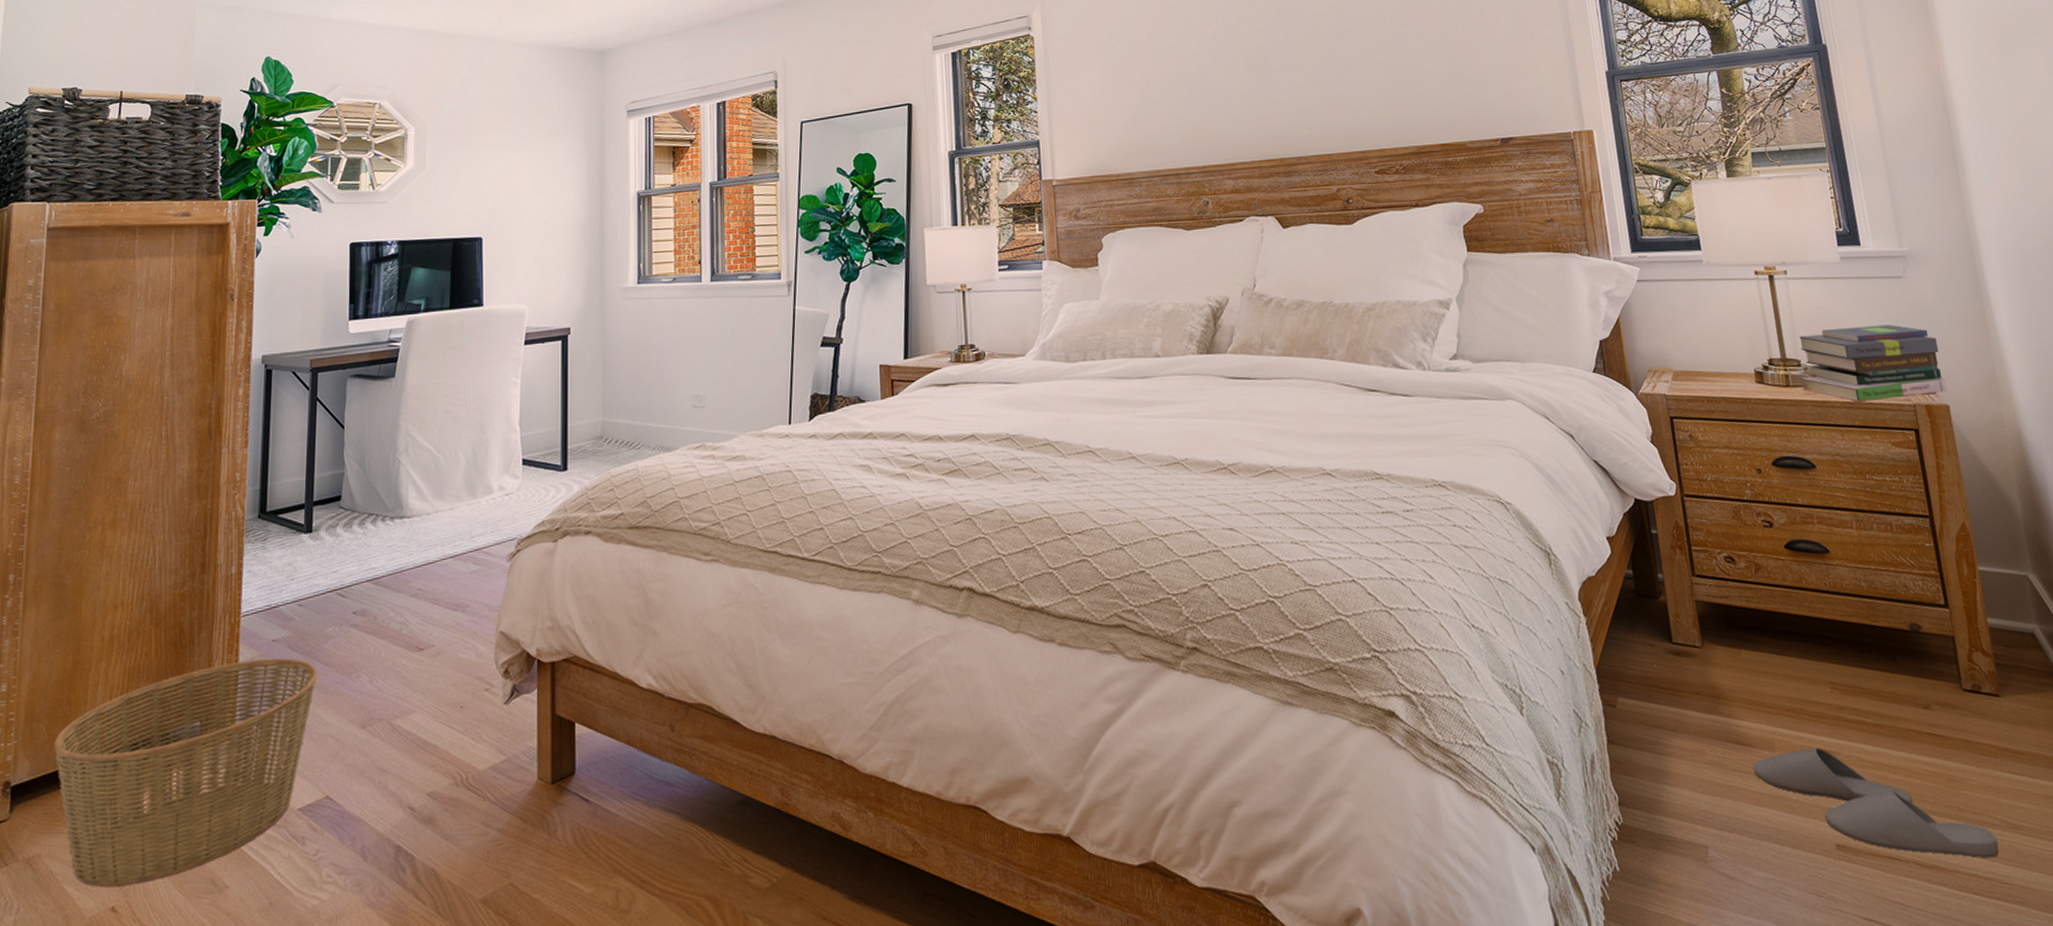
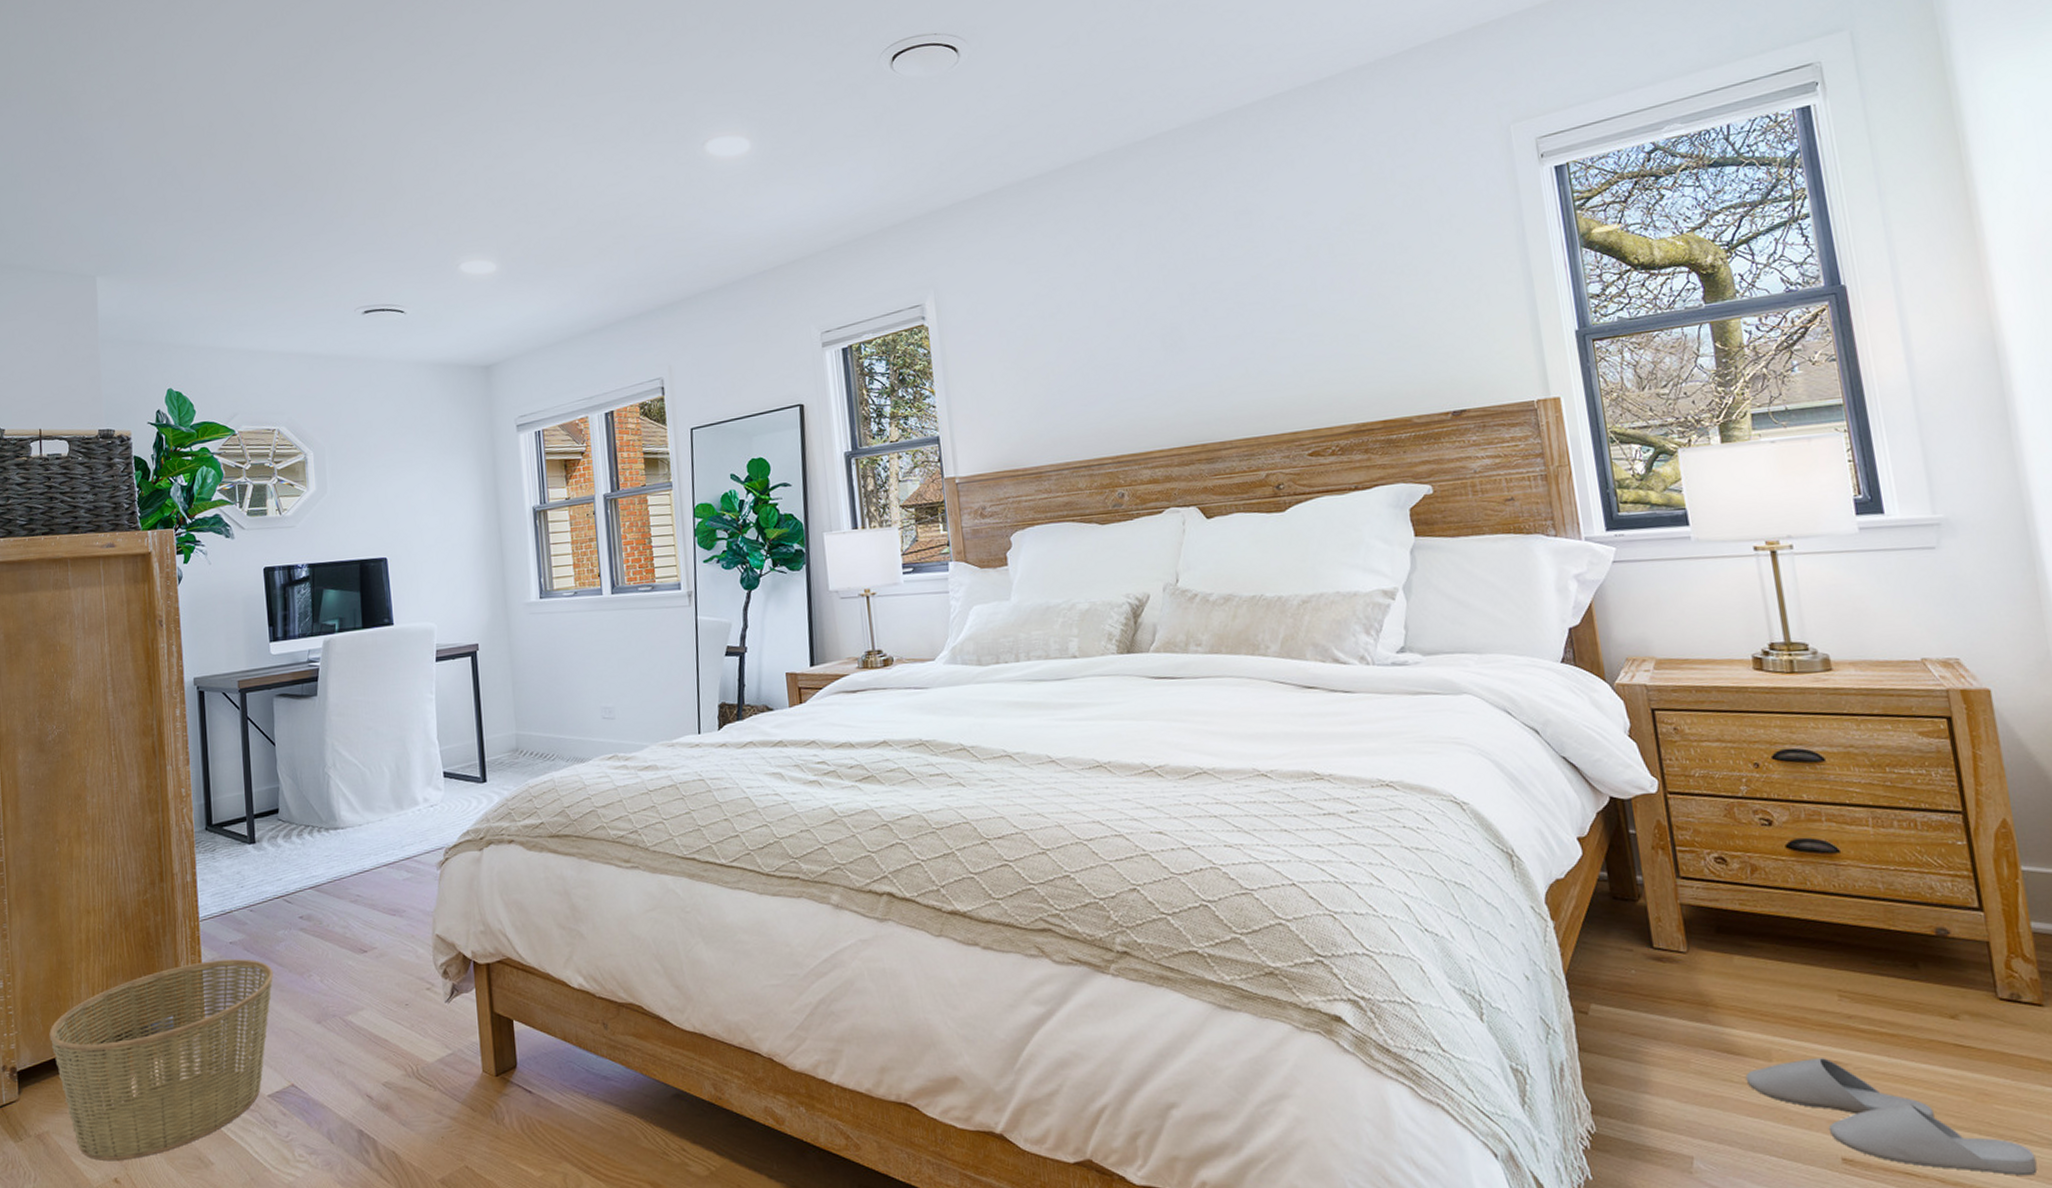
books: present [1799,324,1948,402] -> none [1807,601,1989,688]

